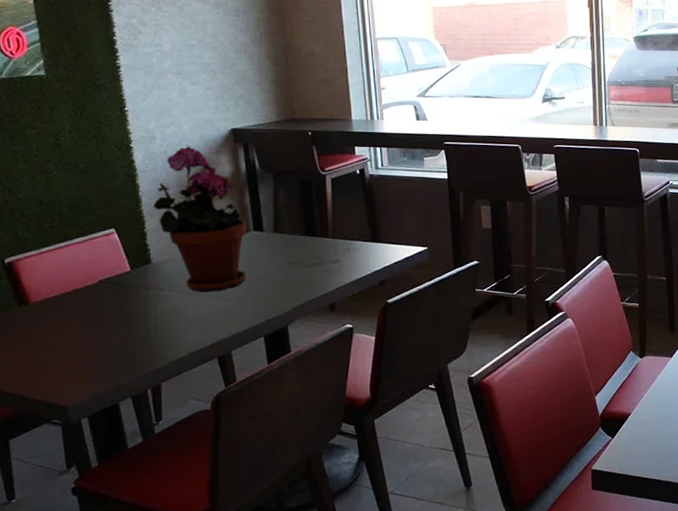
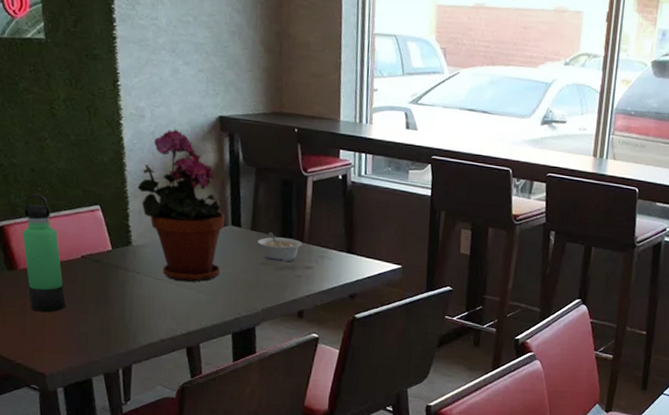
thermos bottle: none [33,225,84,344] -> present [22,194,66,313]
legume: none [281,232,328,260] -> present [257,232,303,262]

